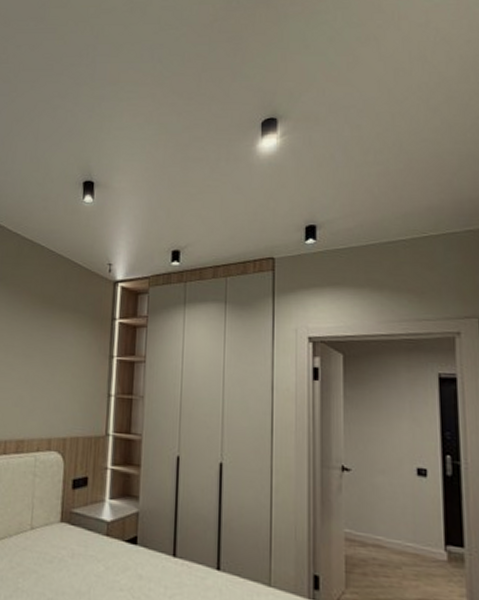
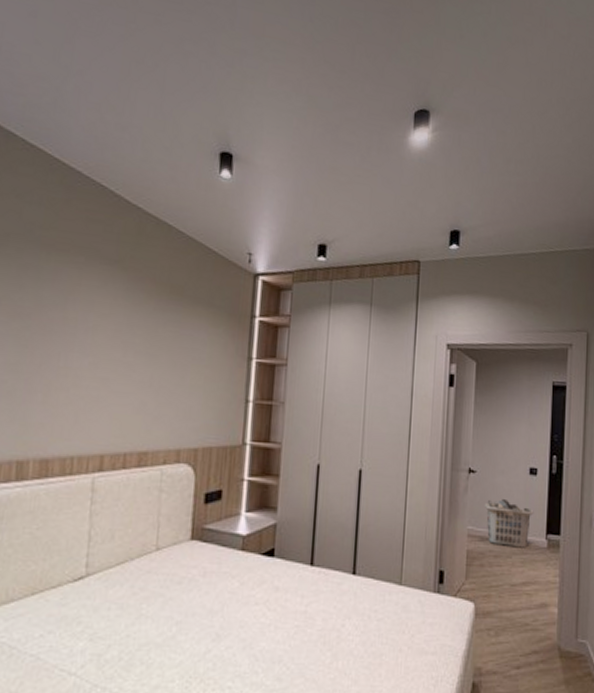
clothes hamper: none [364,500,427,559] -> present [485,498,534,548]

